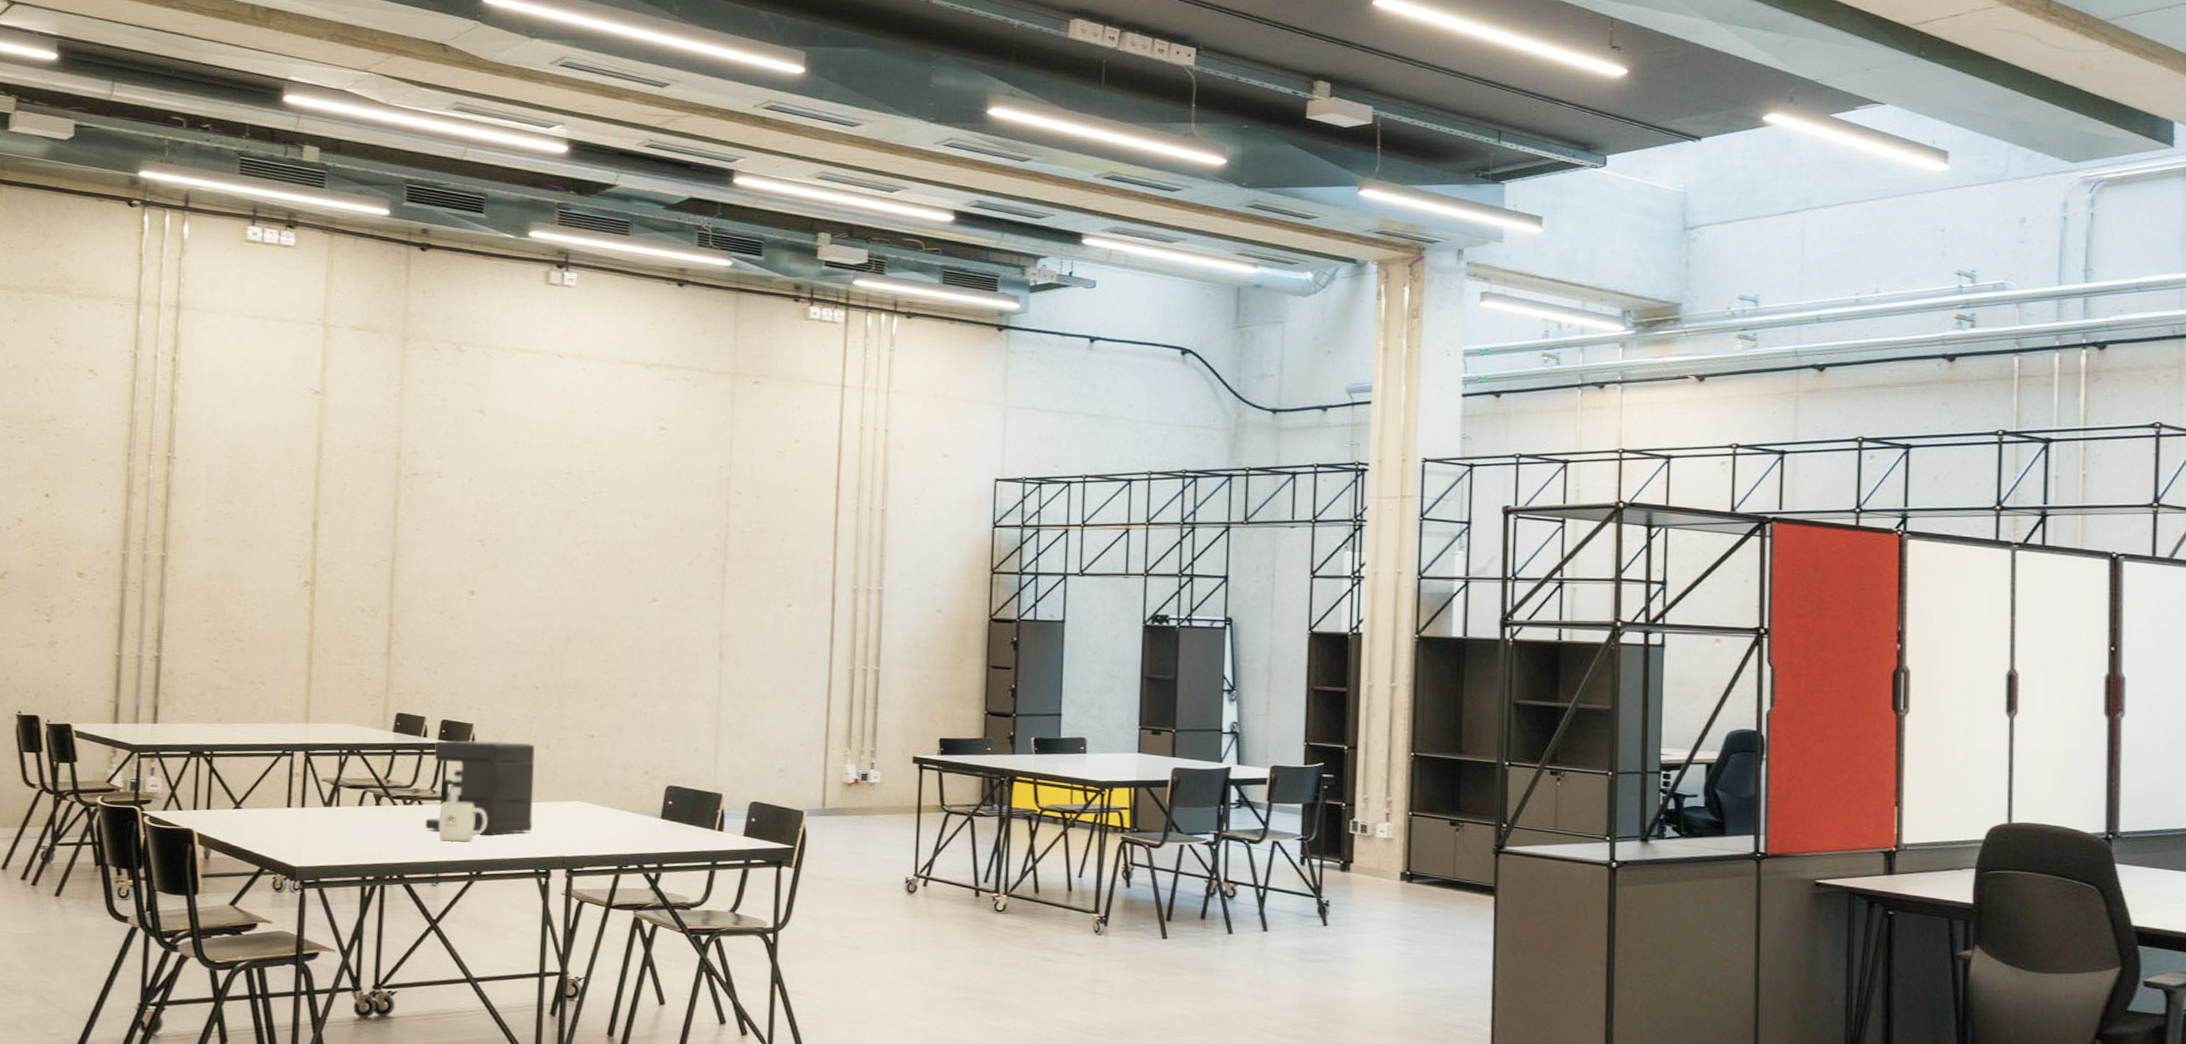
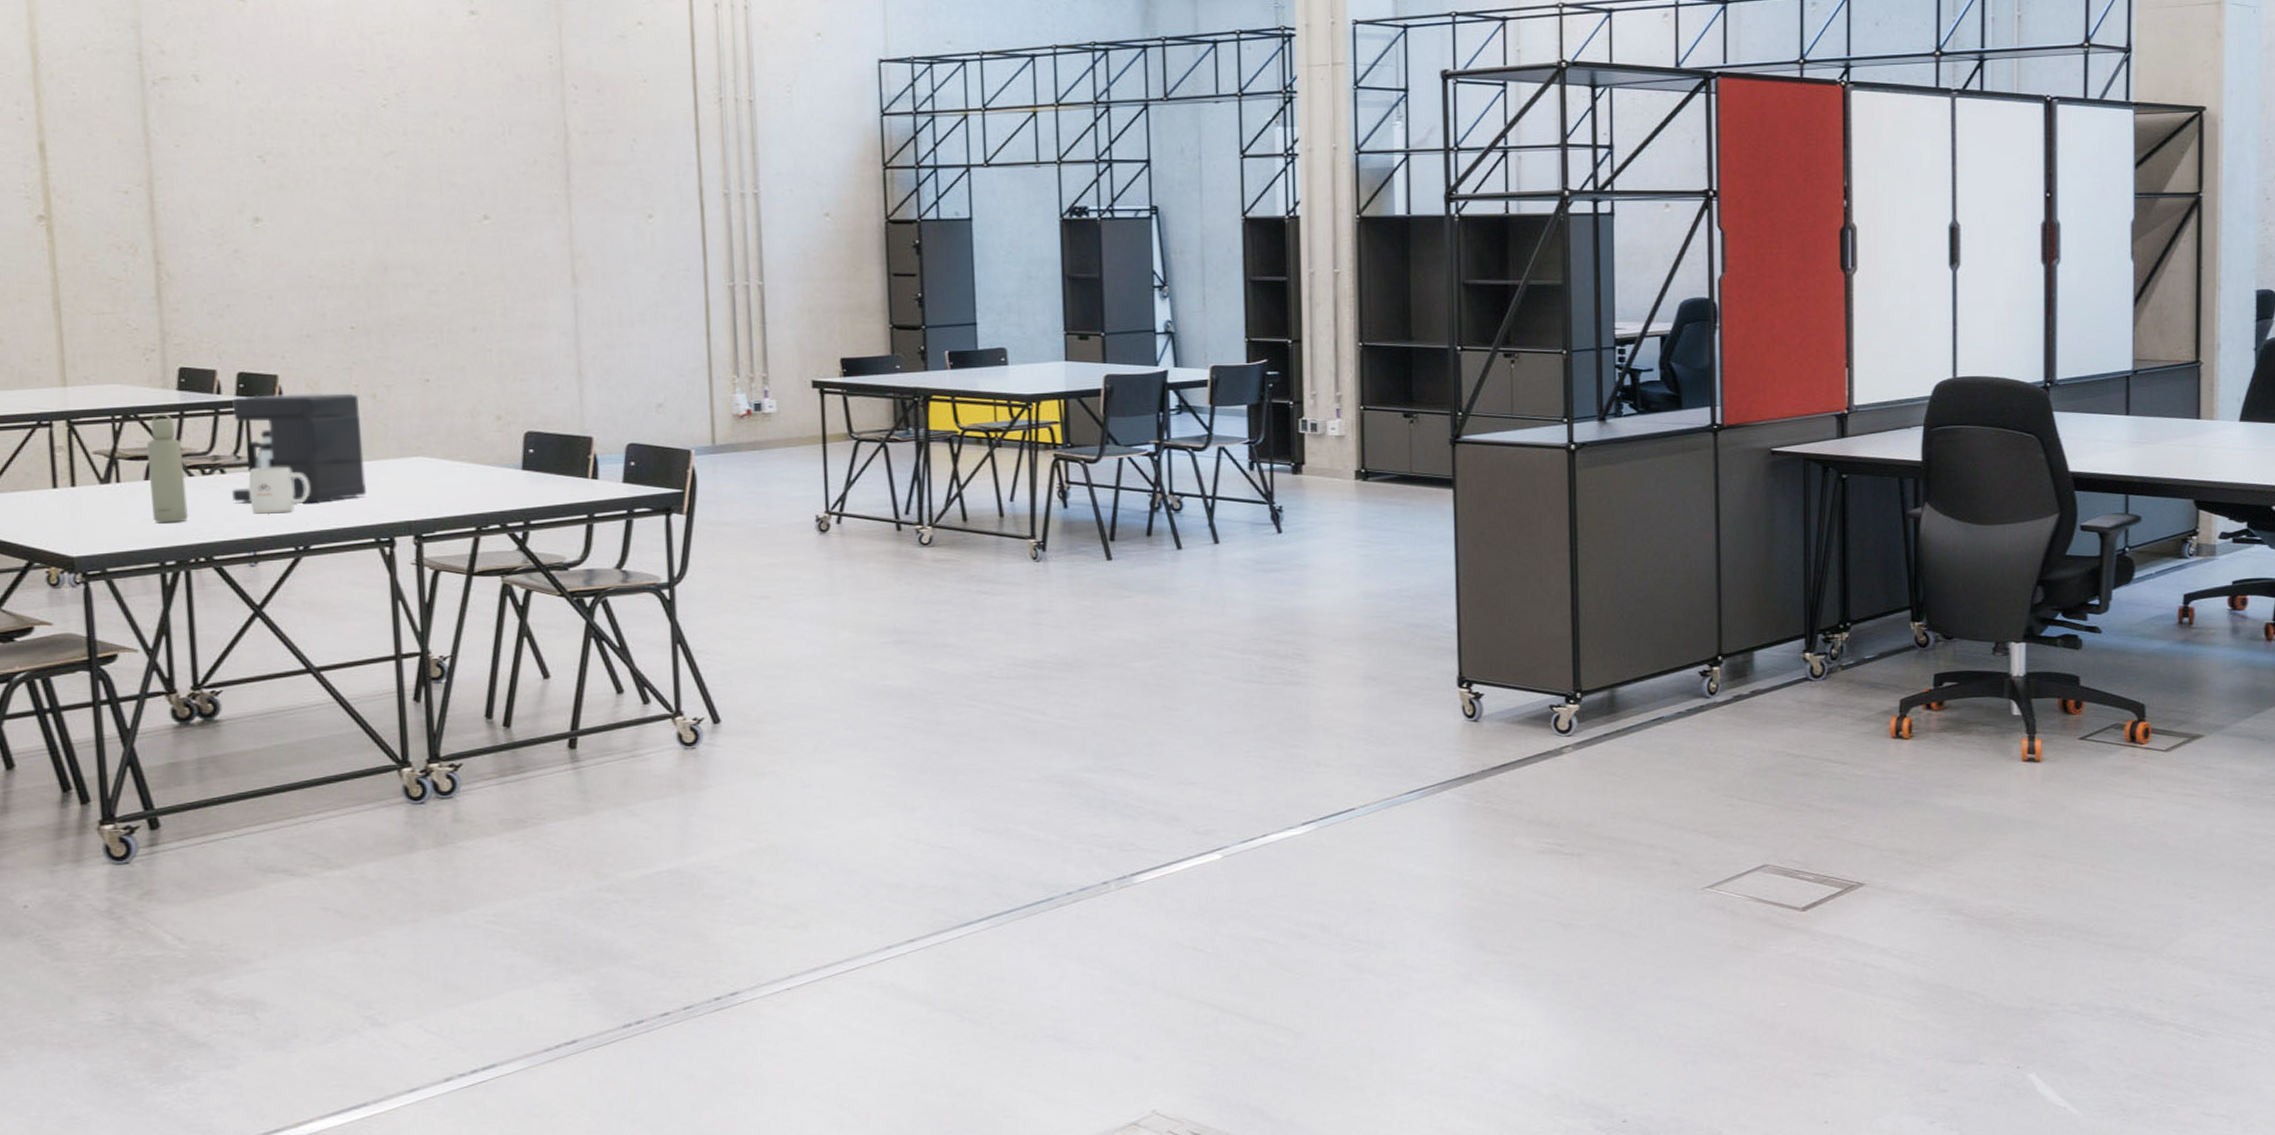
bottle: none [361,750,391,844] -> present [146,413,188,523]

